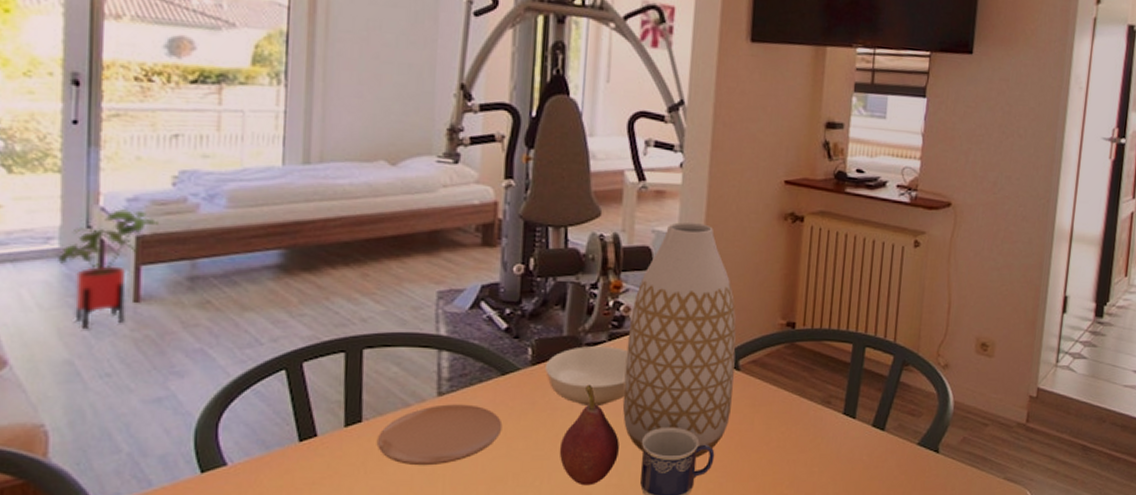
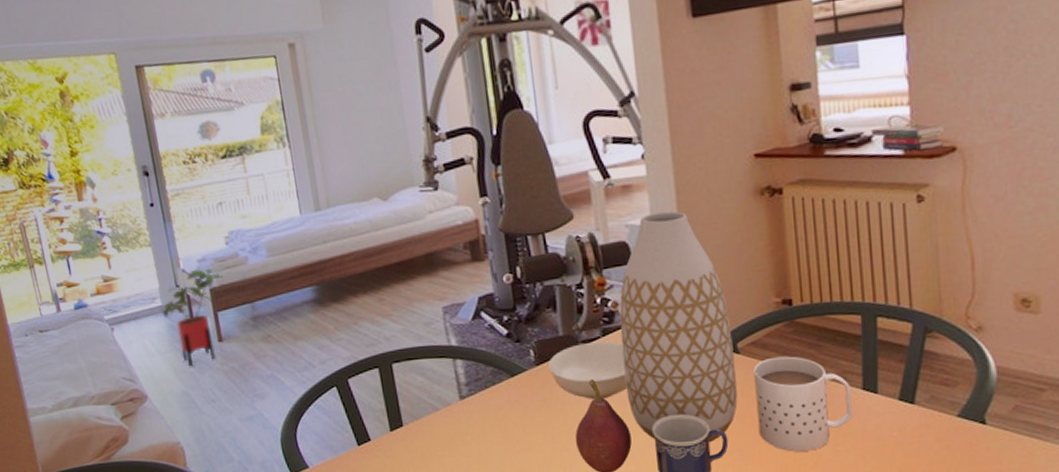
plate: present [376,404,503,466] -> none [417,405,521,462]
mug: none [744,377,834,471] -> present [753,356,854,452]
books: none [886,175,944,202] -> present [871,124,943,152]

